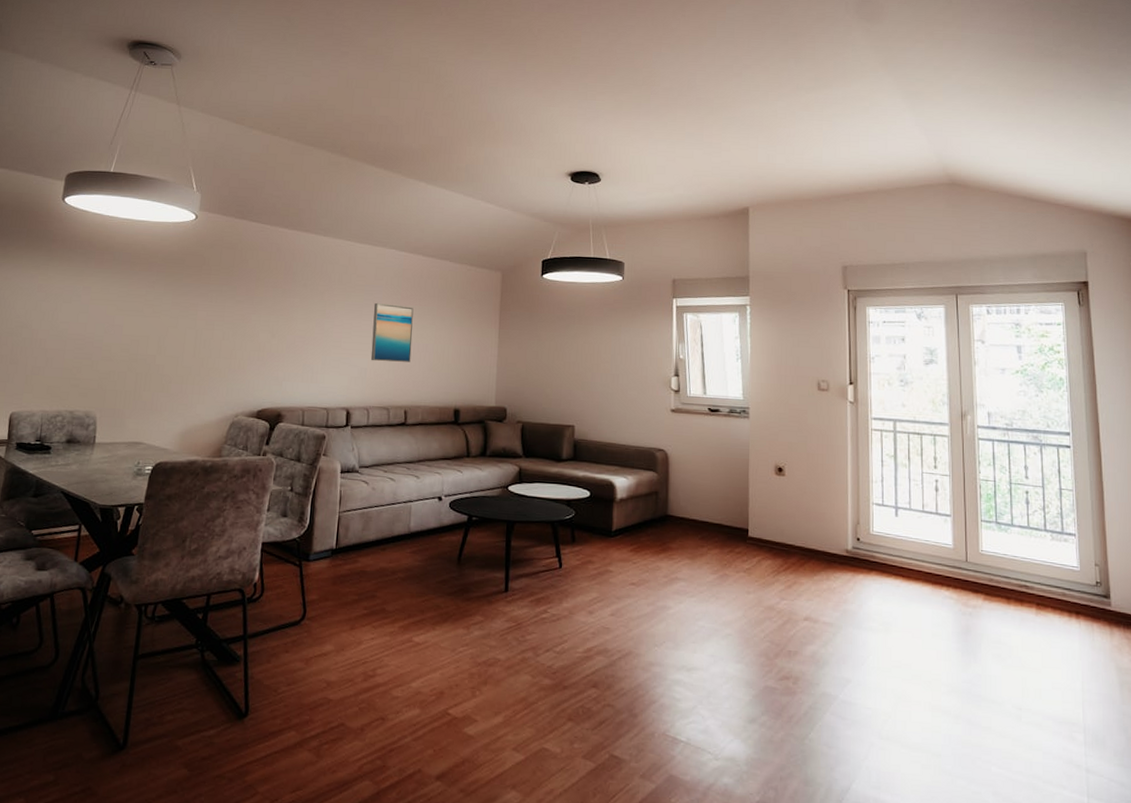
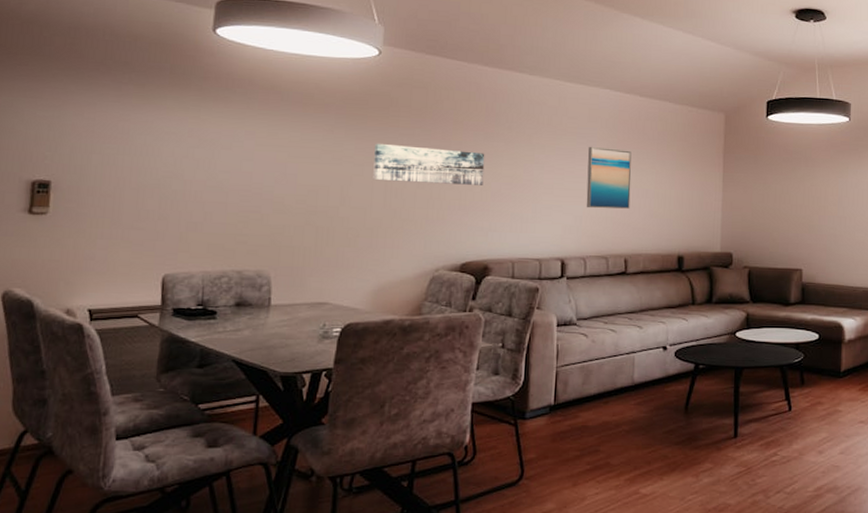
wall art: none [185,298,283,338] -> present [373,143,485,185]

